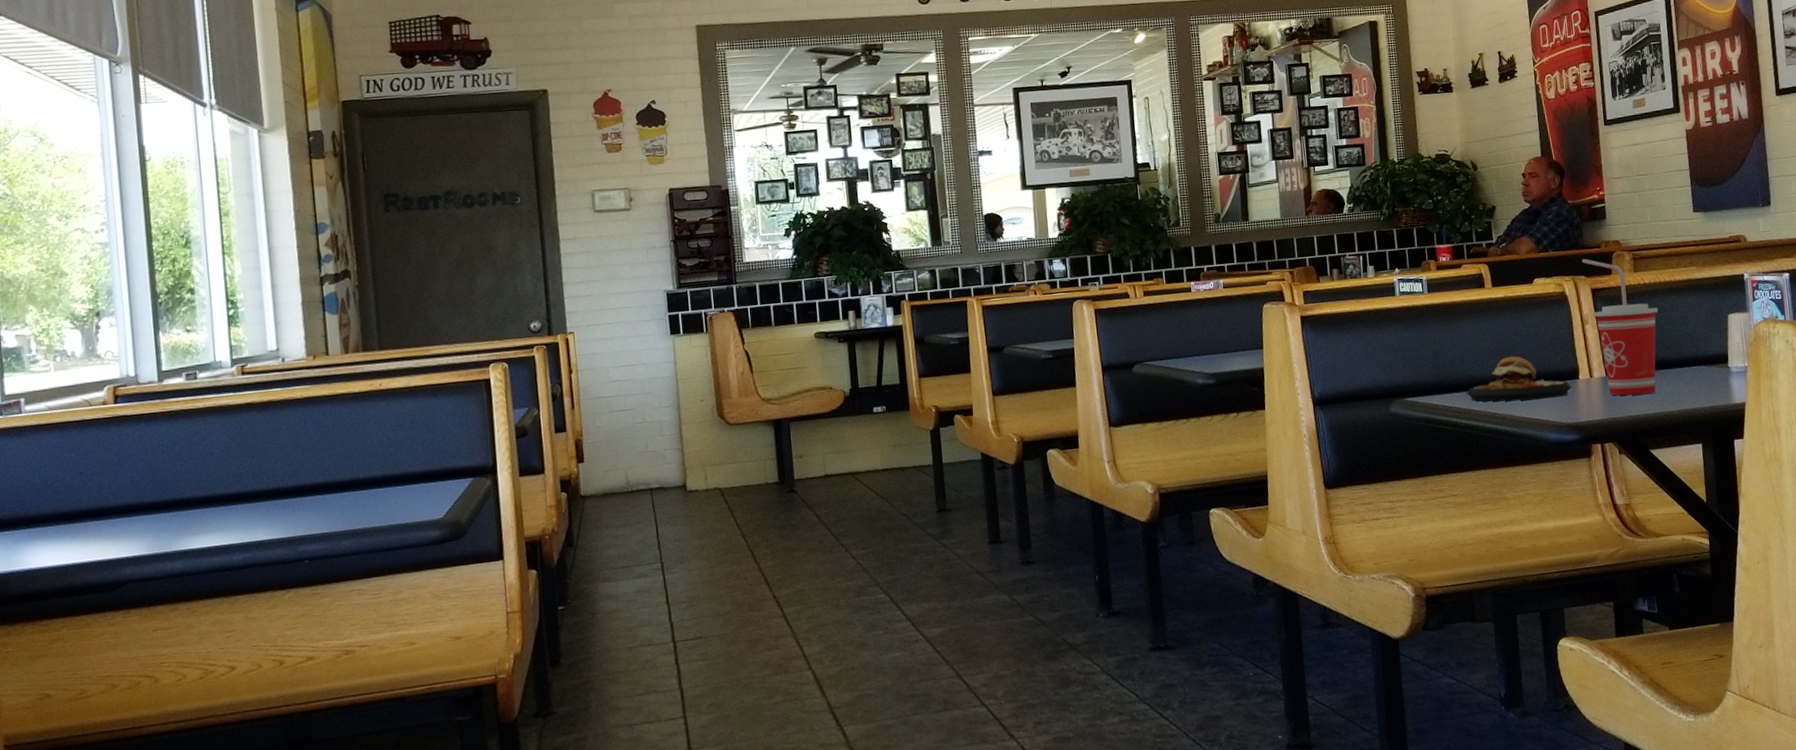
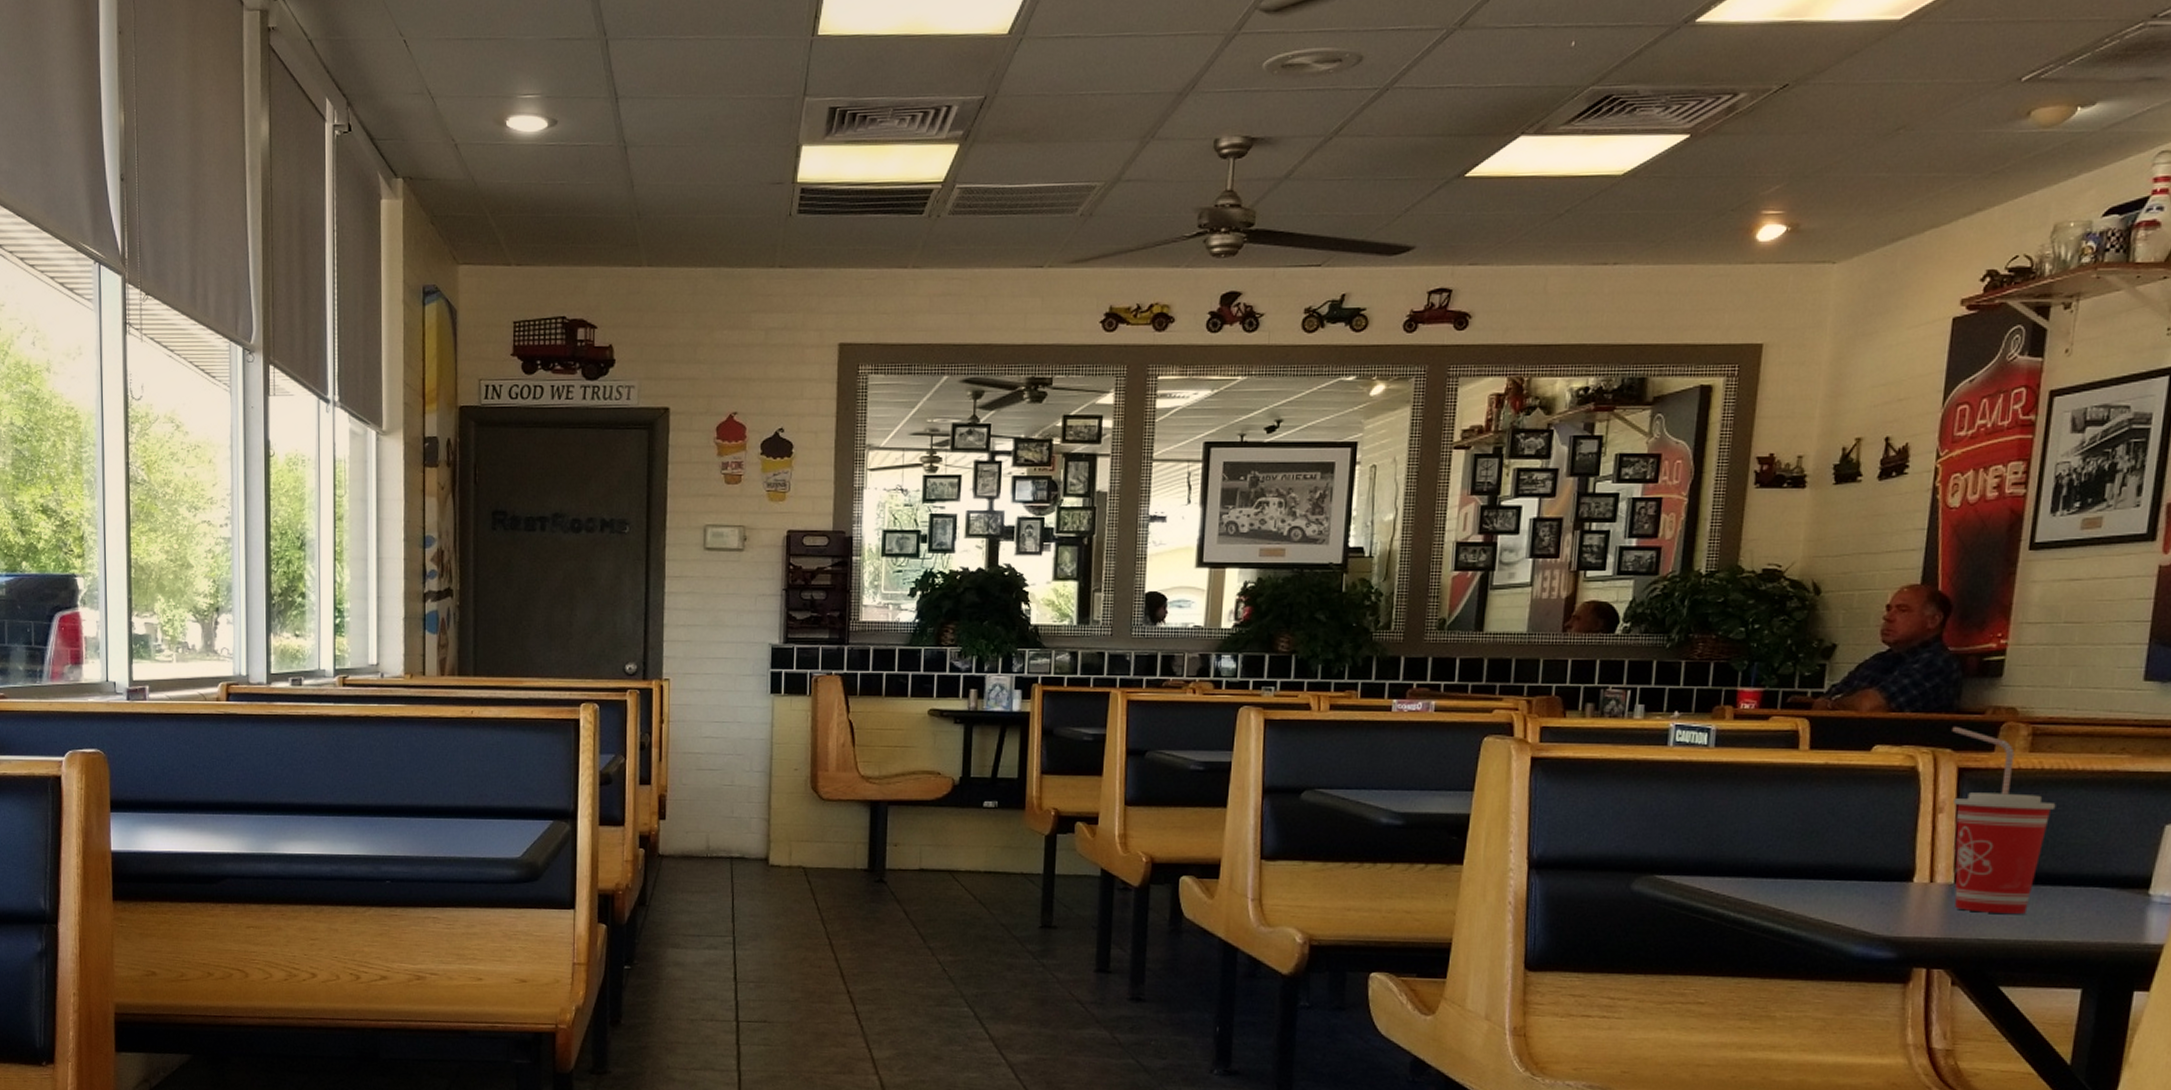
burger: present [1466,356,1572,402] -> none [1743,841,1899,901]

